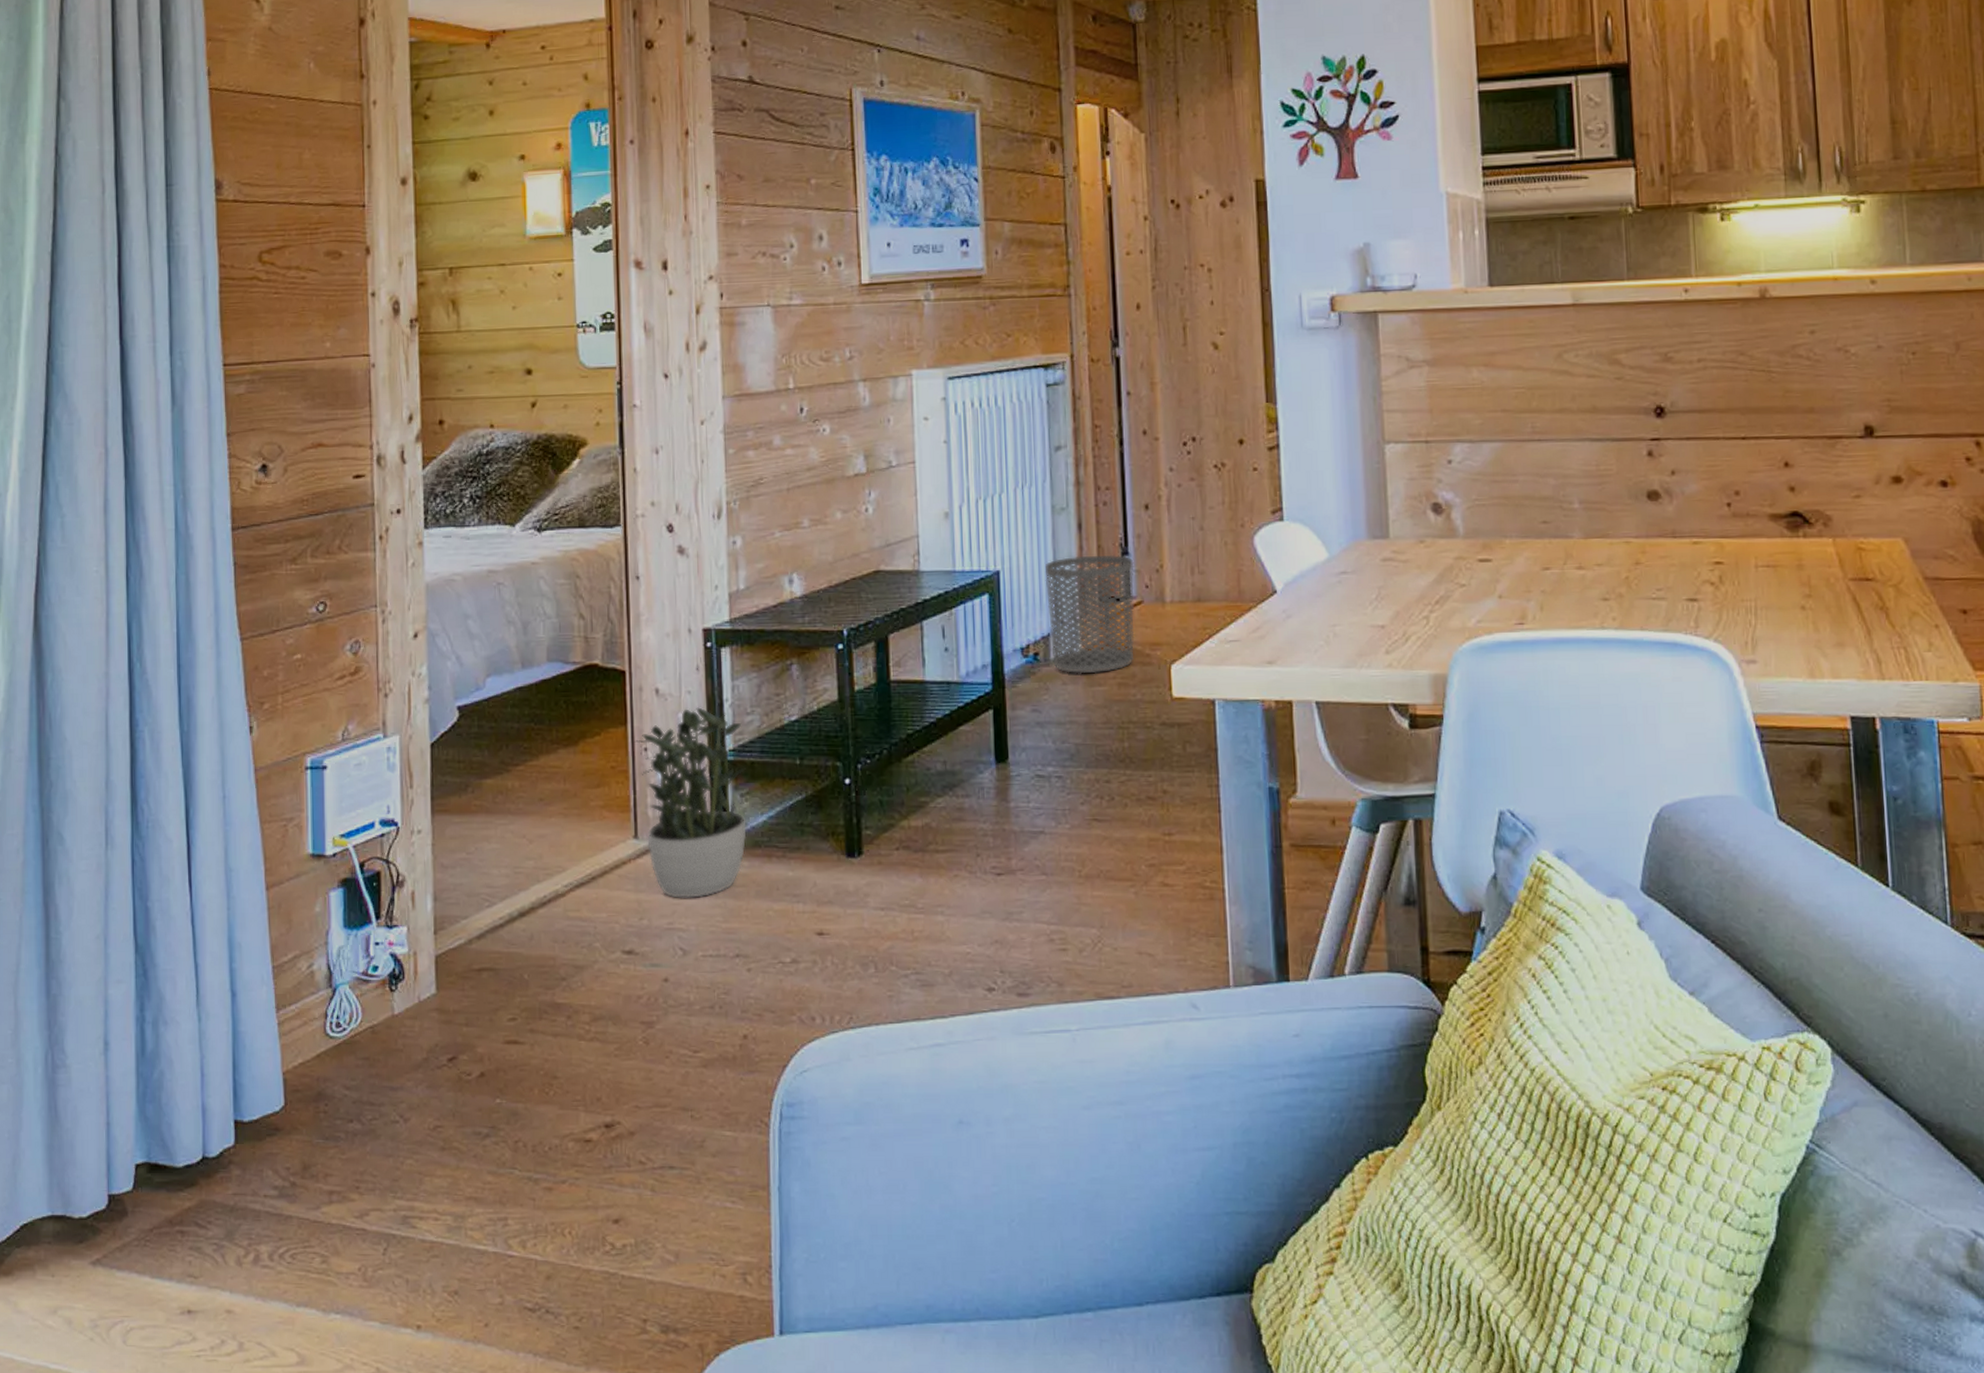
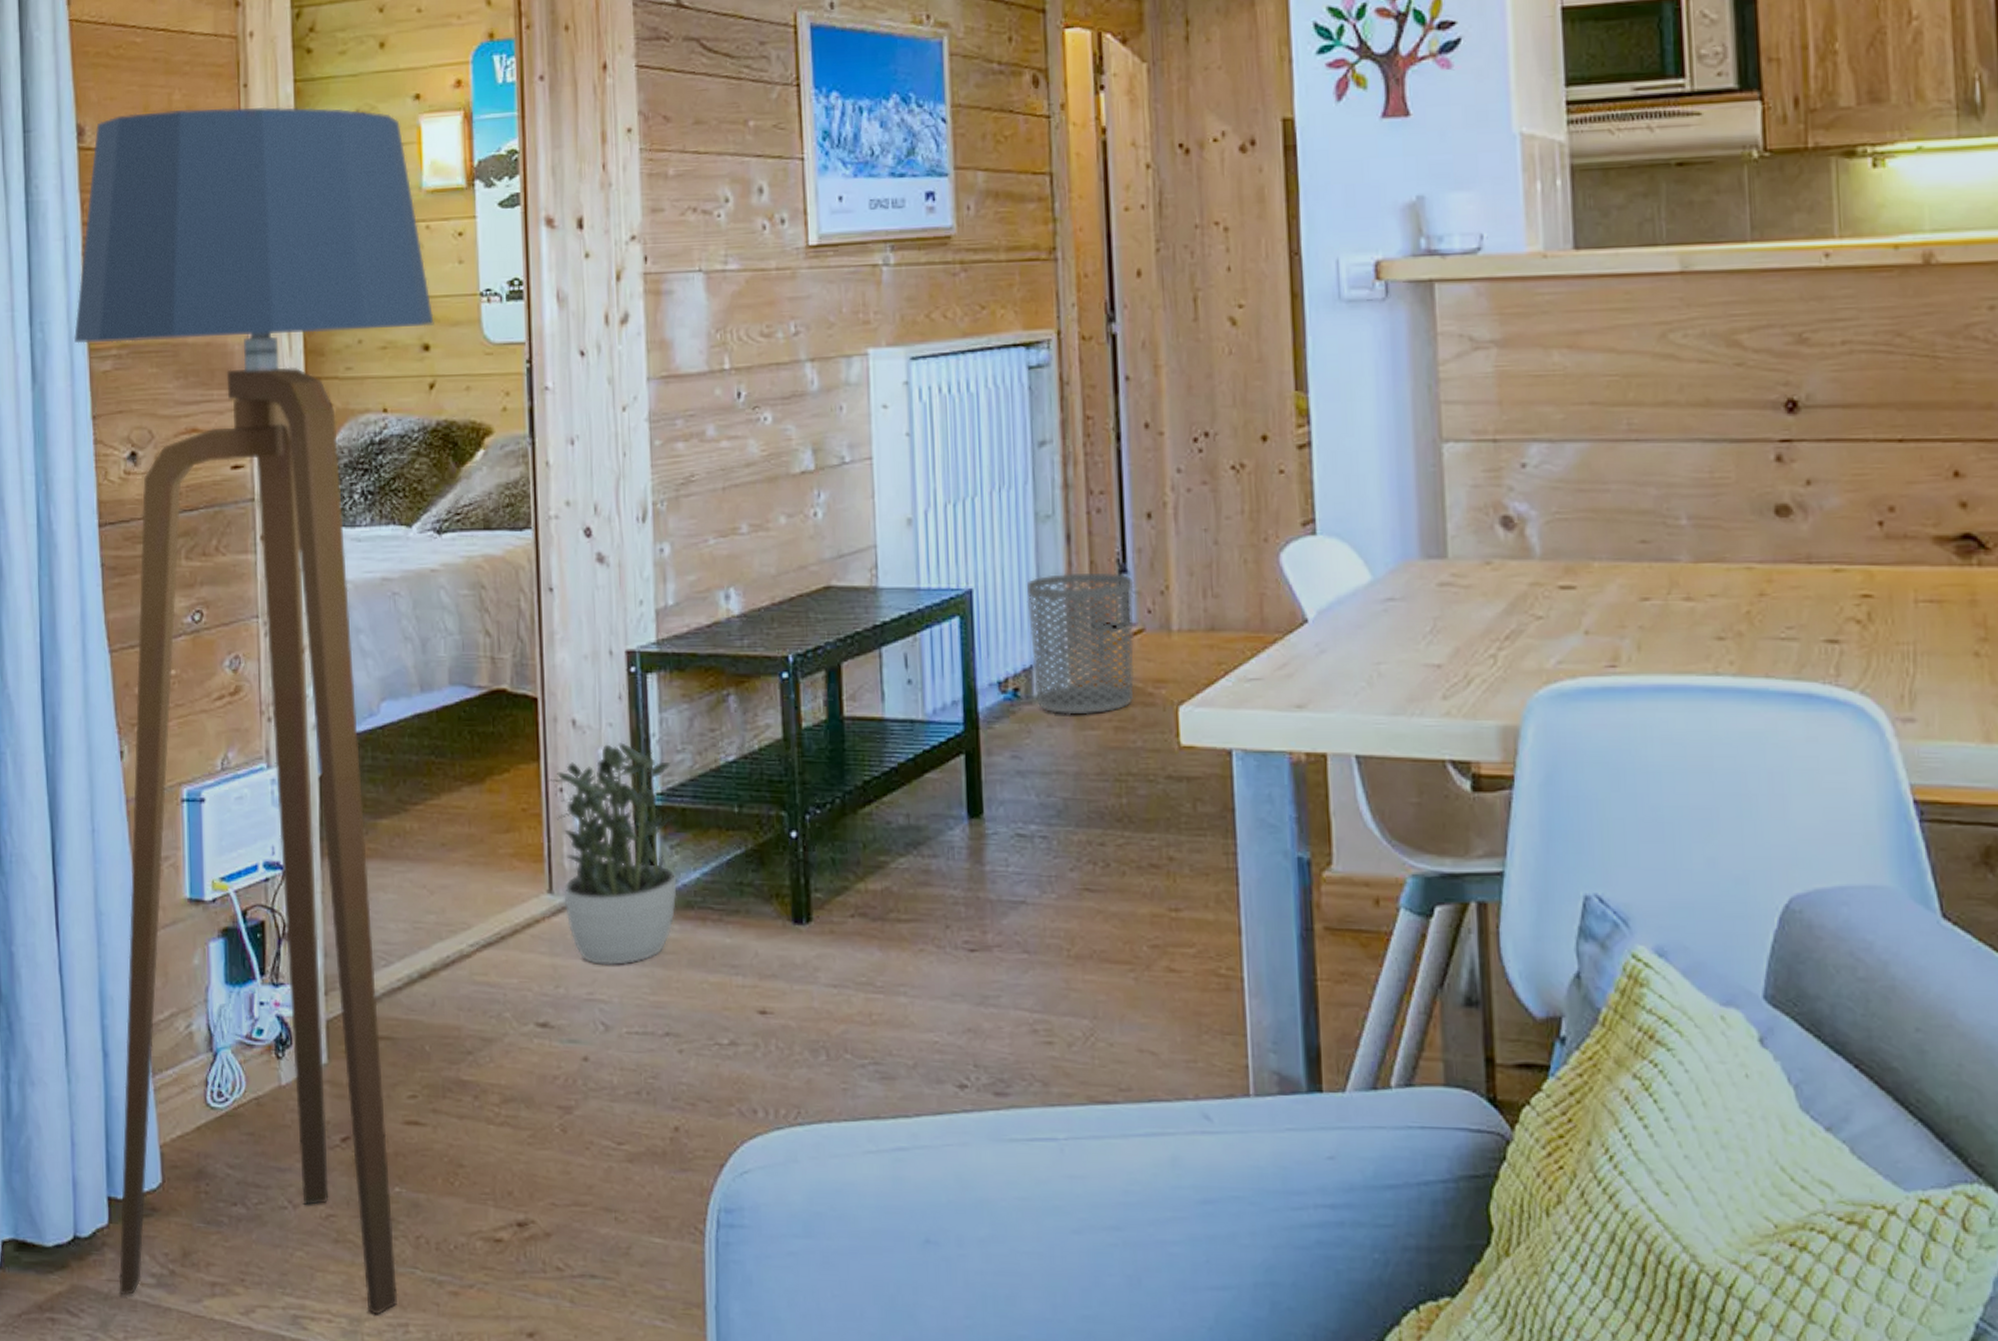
floor lamp: none [210,165,536,1212] -> present [73,106,434,1315]

